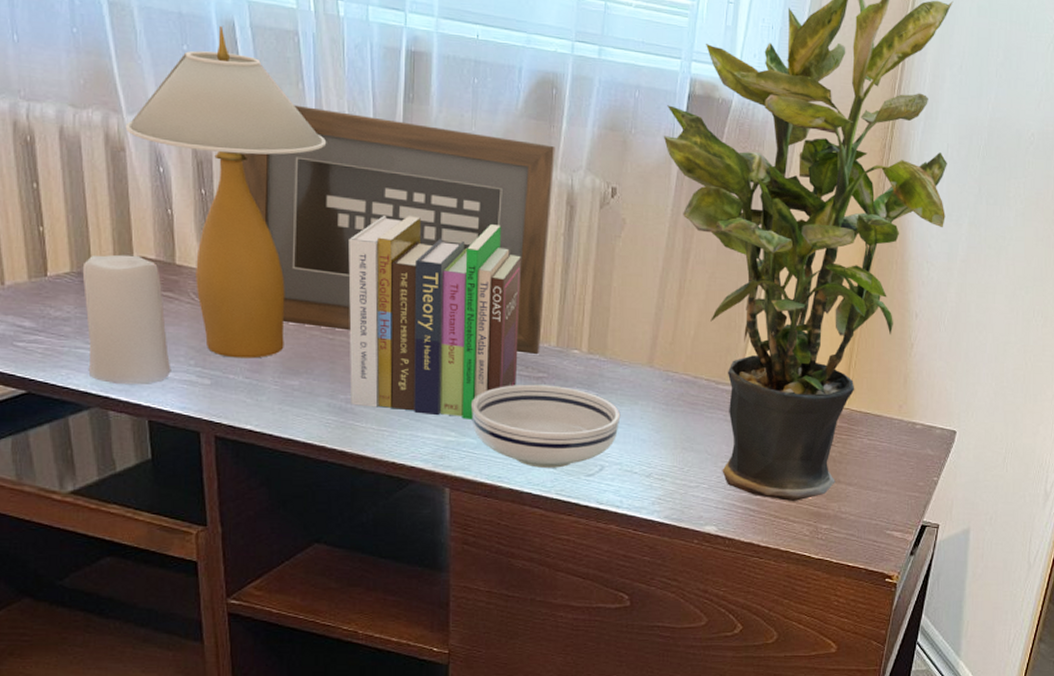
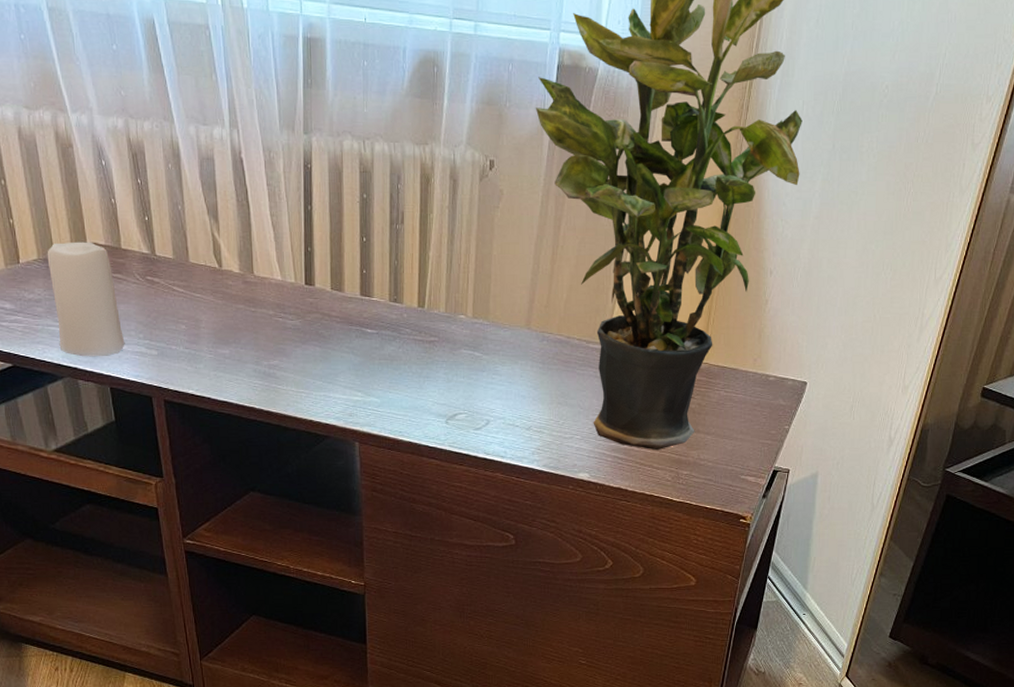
table lamp: present [125,25,327,359] -> none [71,23,240,331]
picture frame: present [241,104,555,355] -> none [169,96,438,321]
books: present [348,216,522,420] -> none [263,196,413,381]
bowl: present [471,384,621,468] -> none [374,347,503,423]

